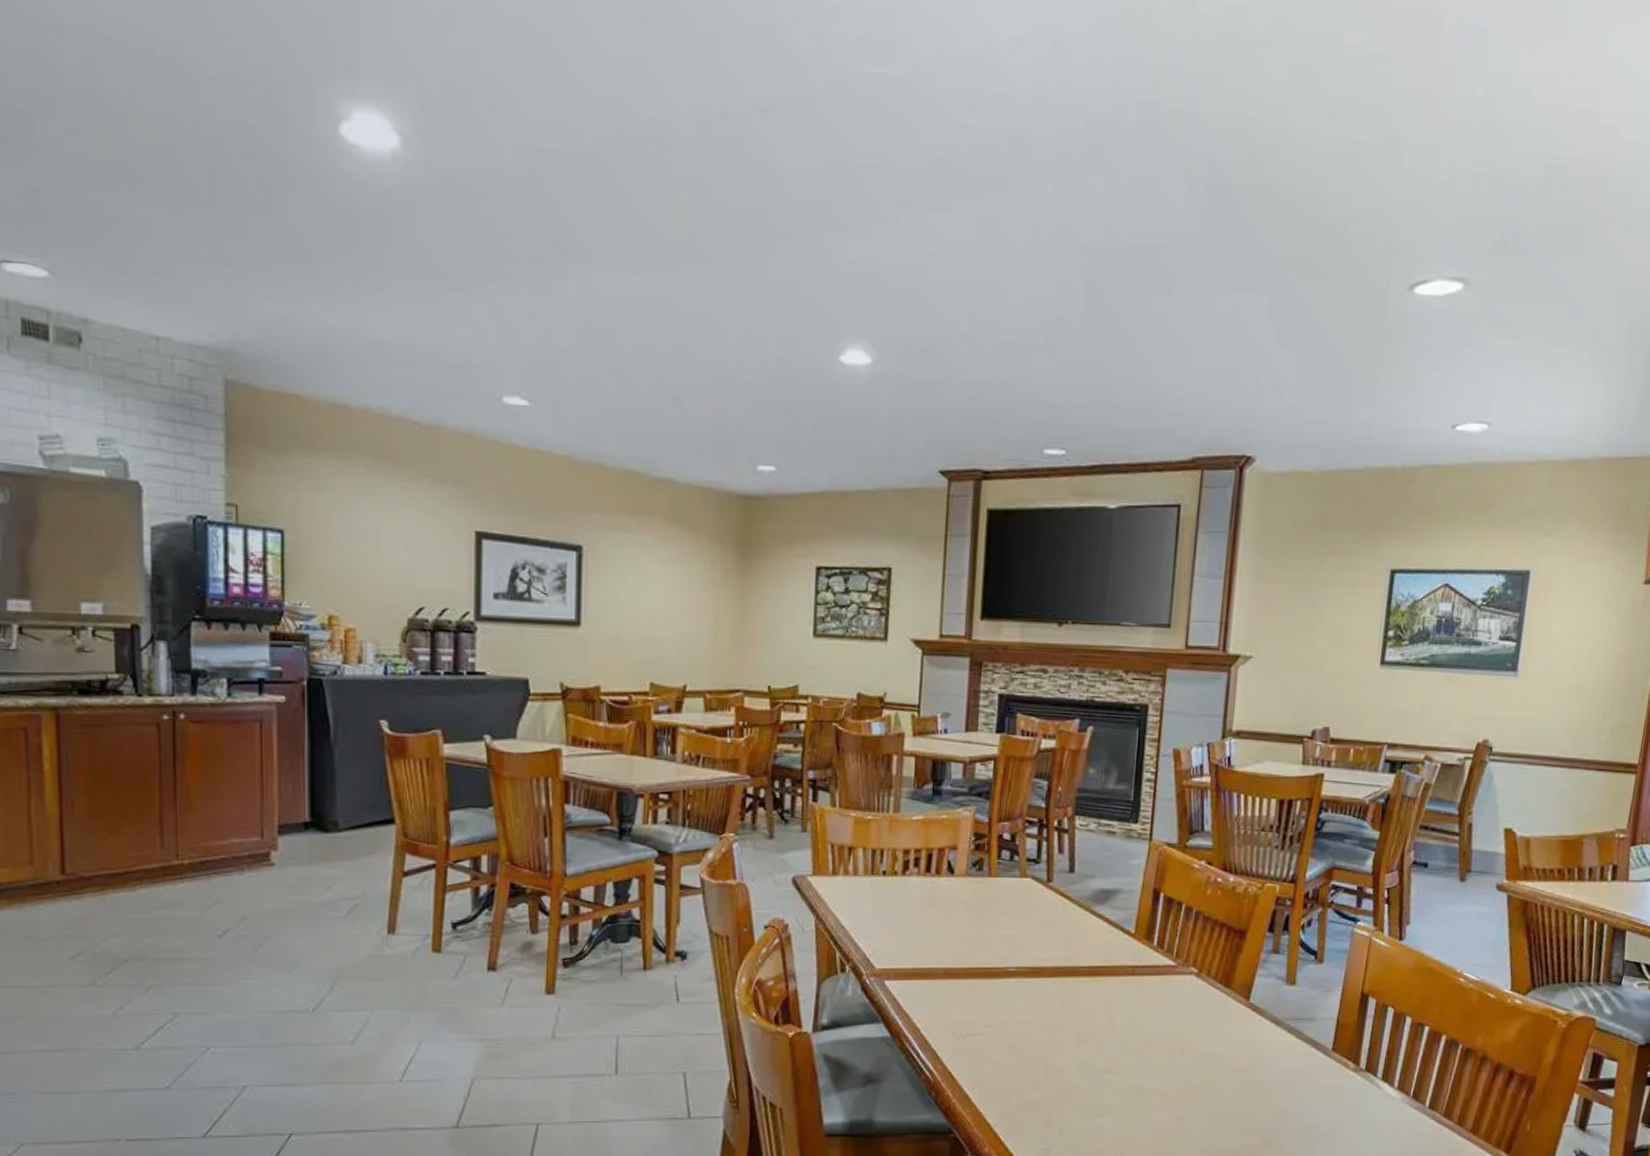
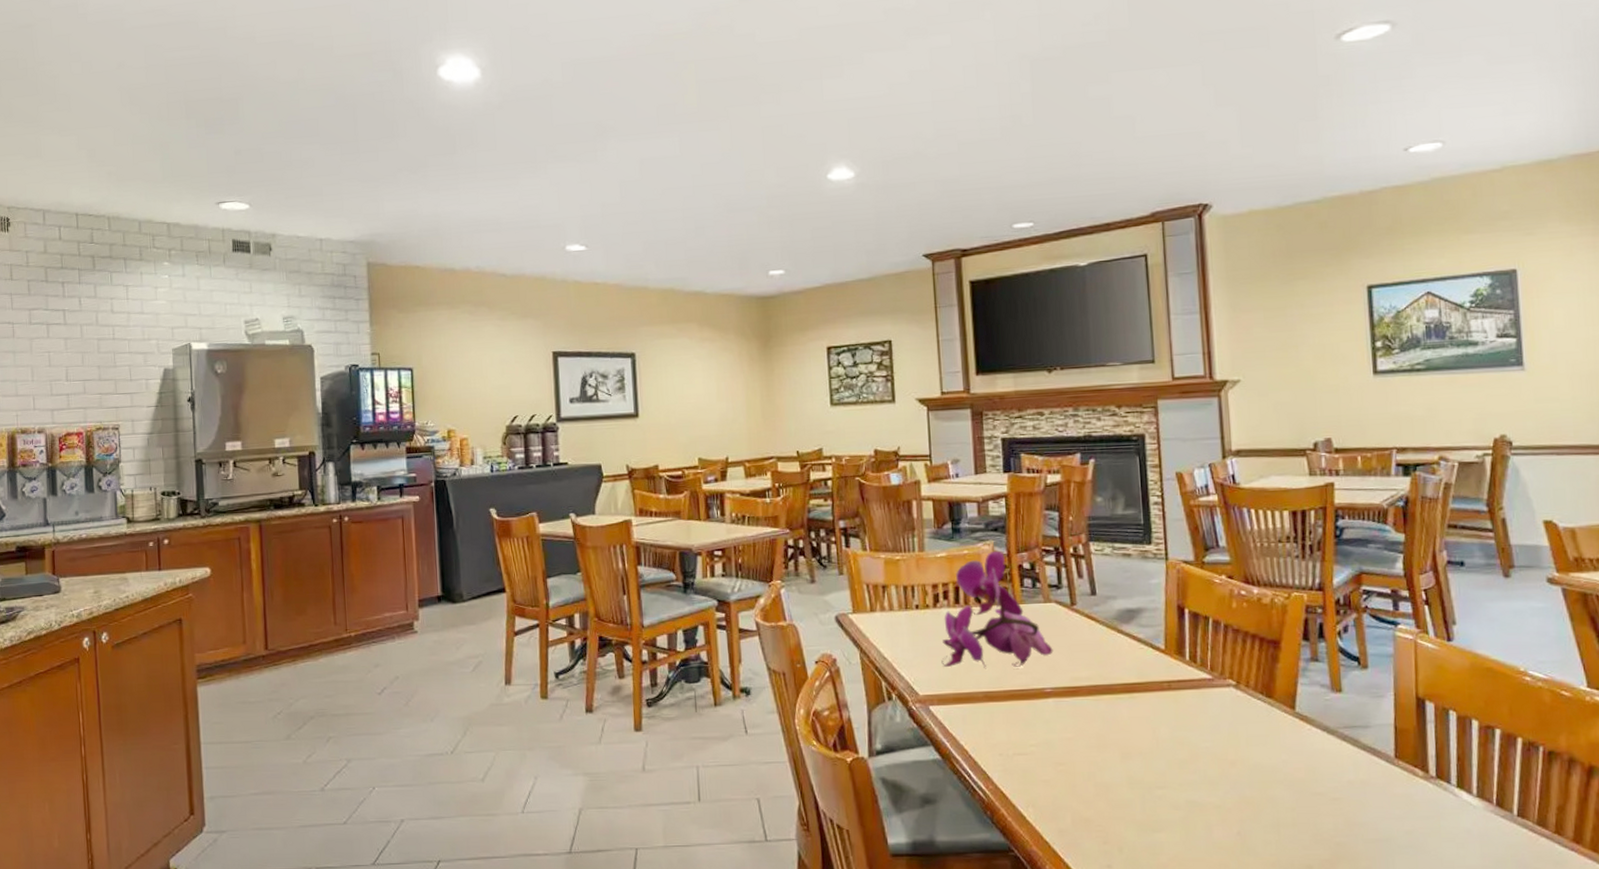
flower: none [903,817,1023,944] -> present [941,550,1053,669]

